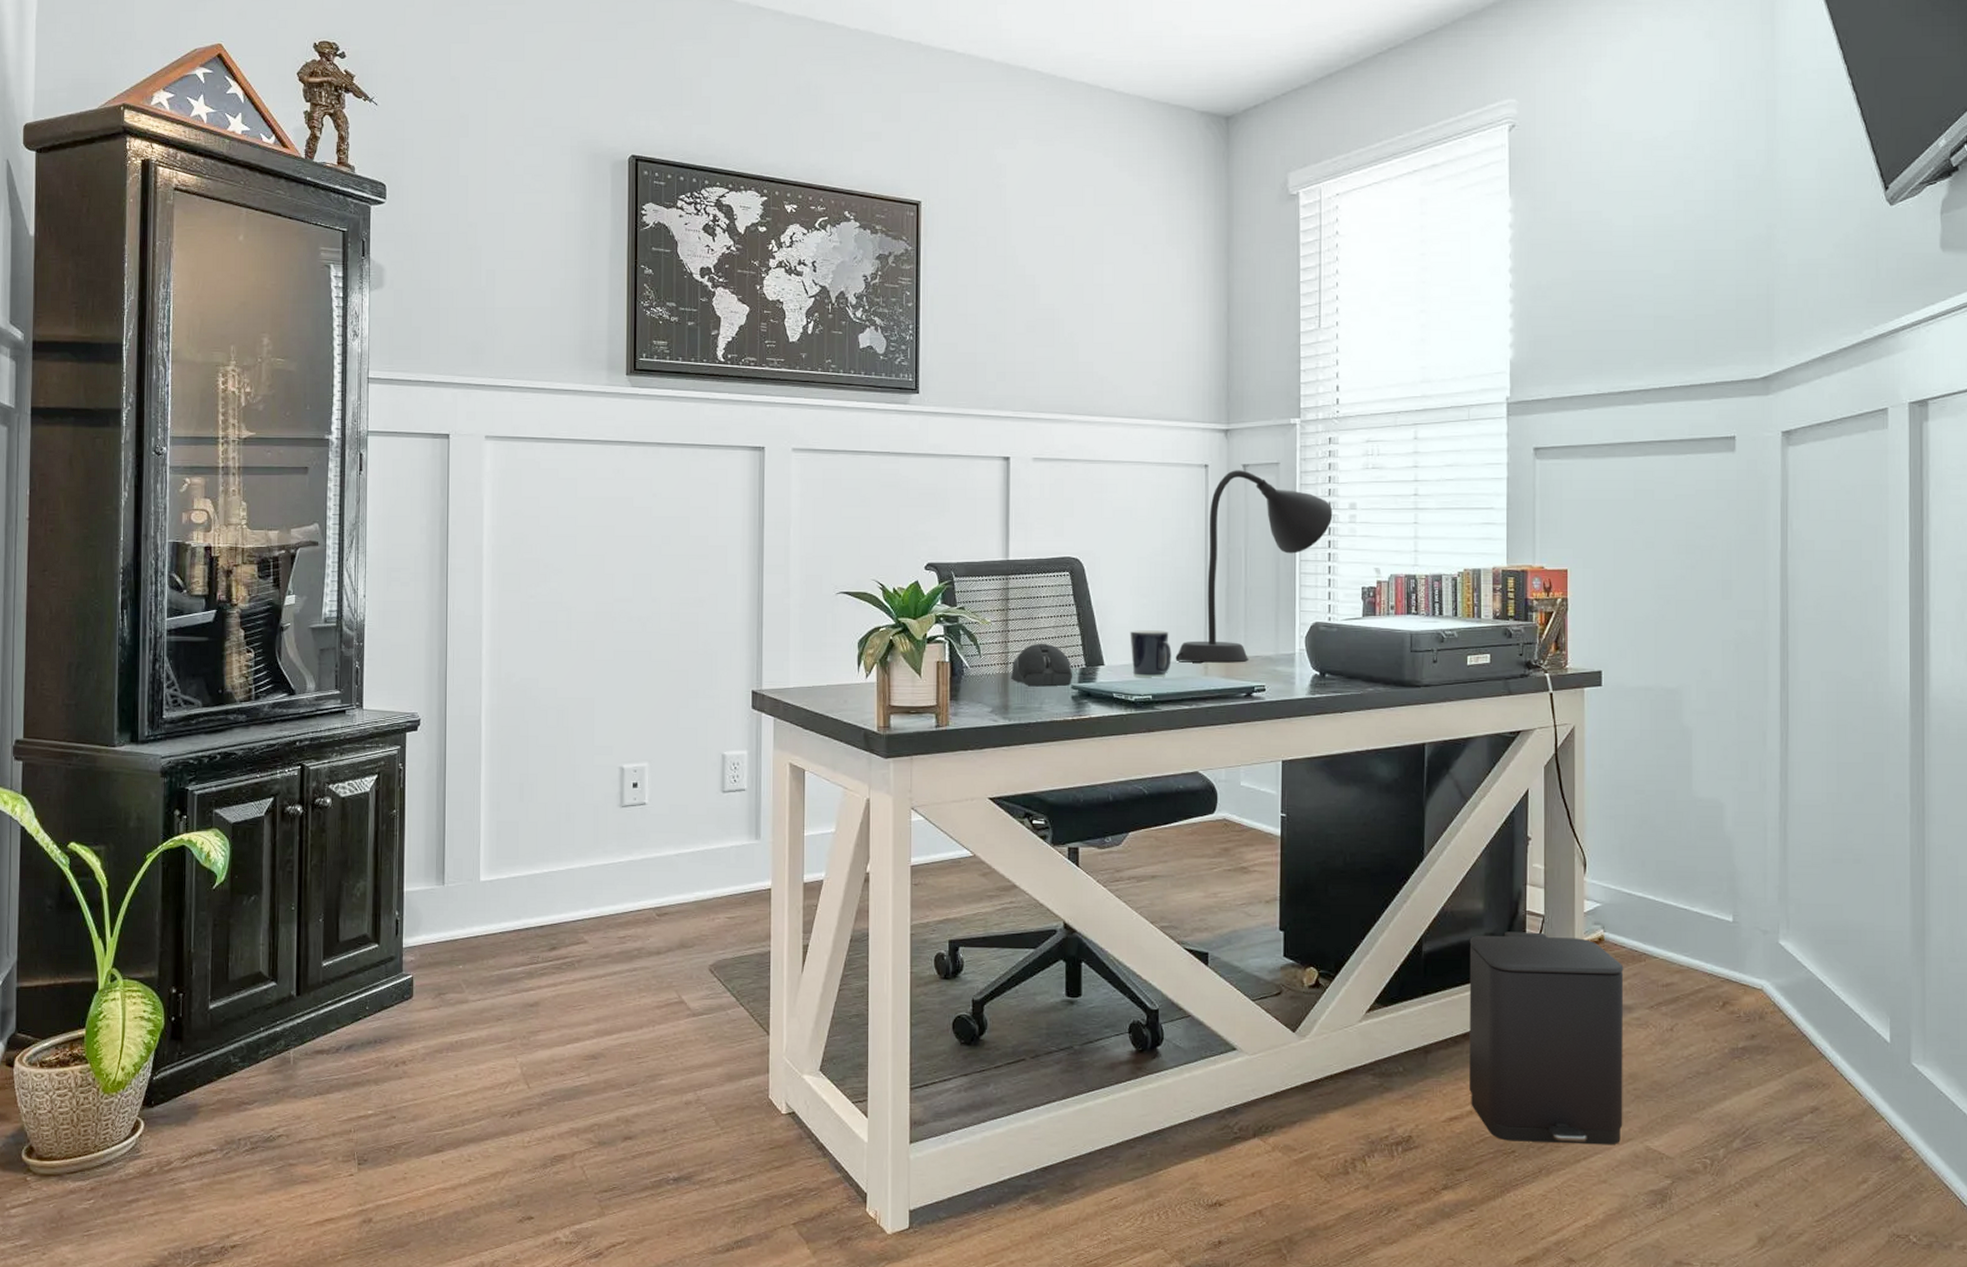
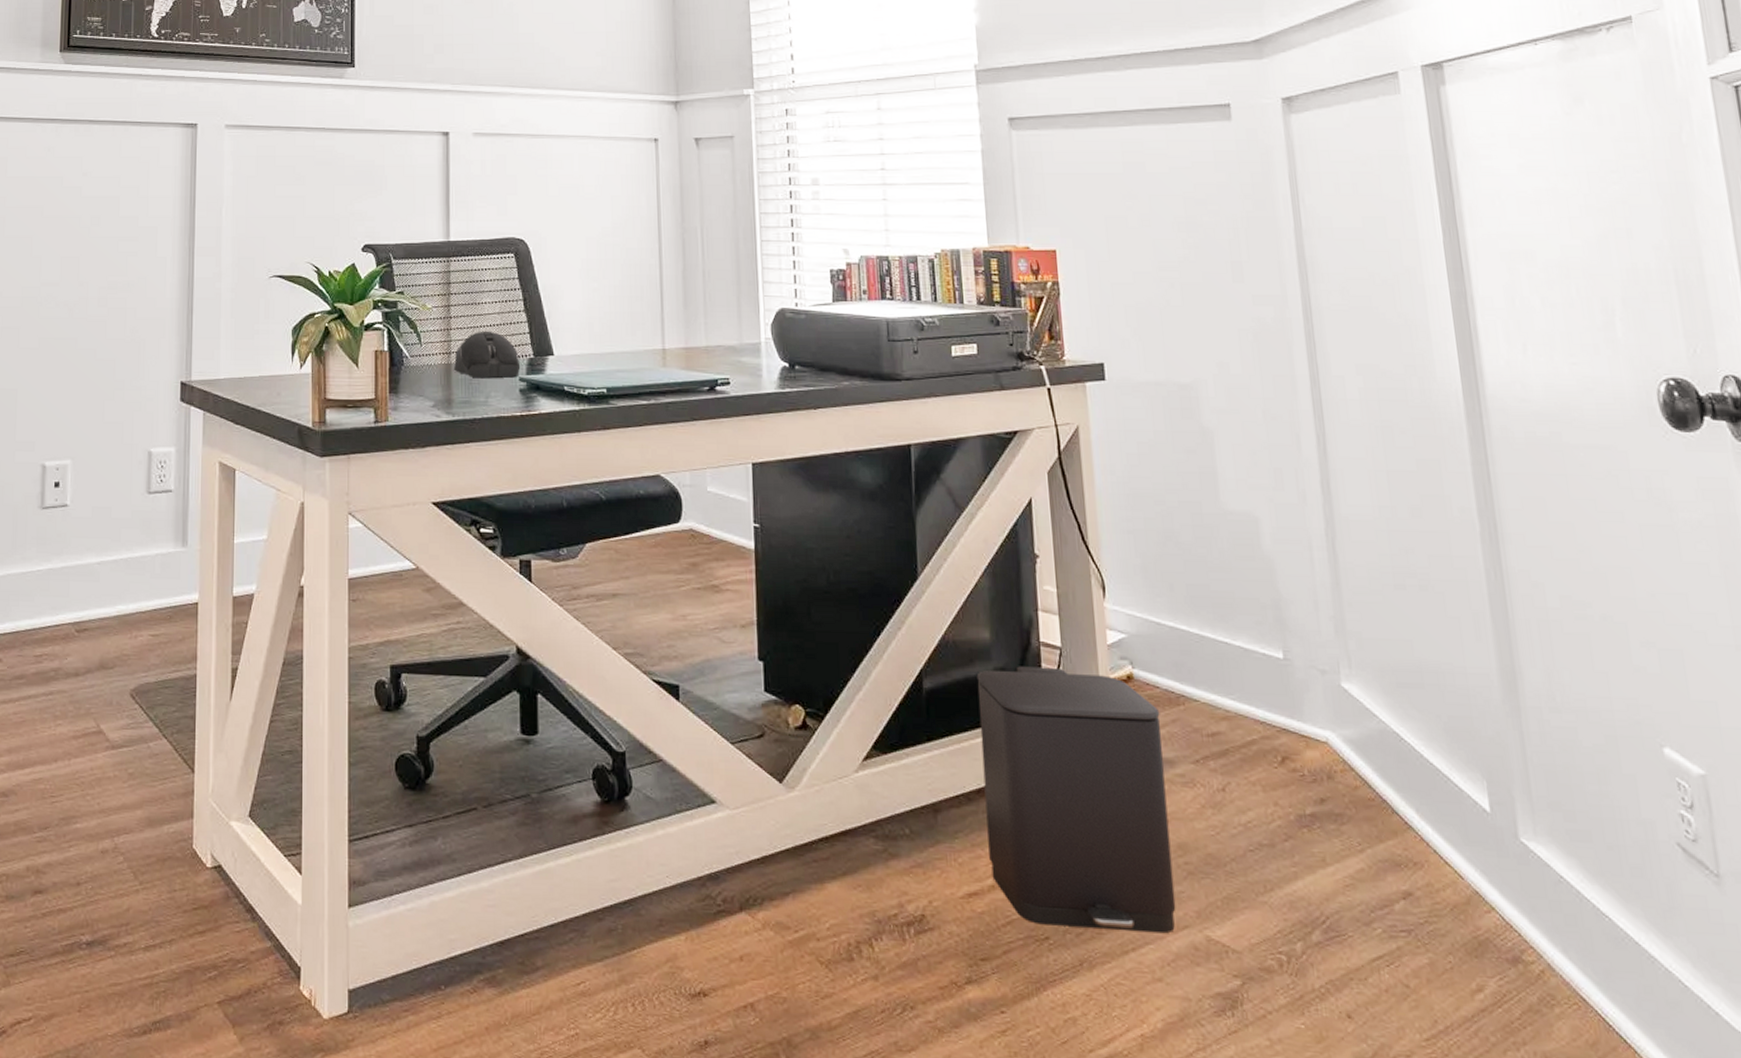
mug: present [1130,630,1172,679] -> none [580,317,626,371]
desk lamp: present [1175,470,1333,663] -> none [630,144,794,353]

